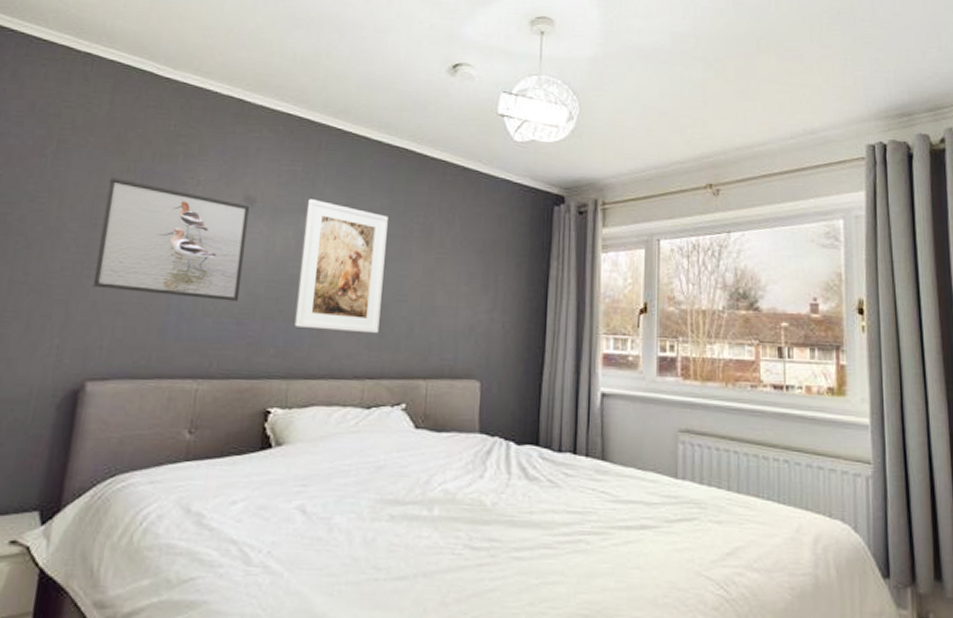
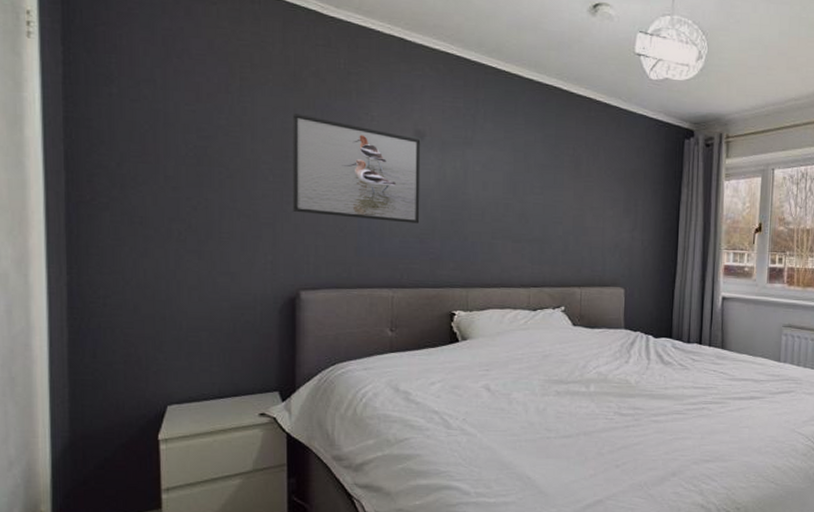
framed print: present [294,199,388,334] -> none [468,133,542,250]

